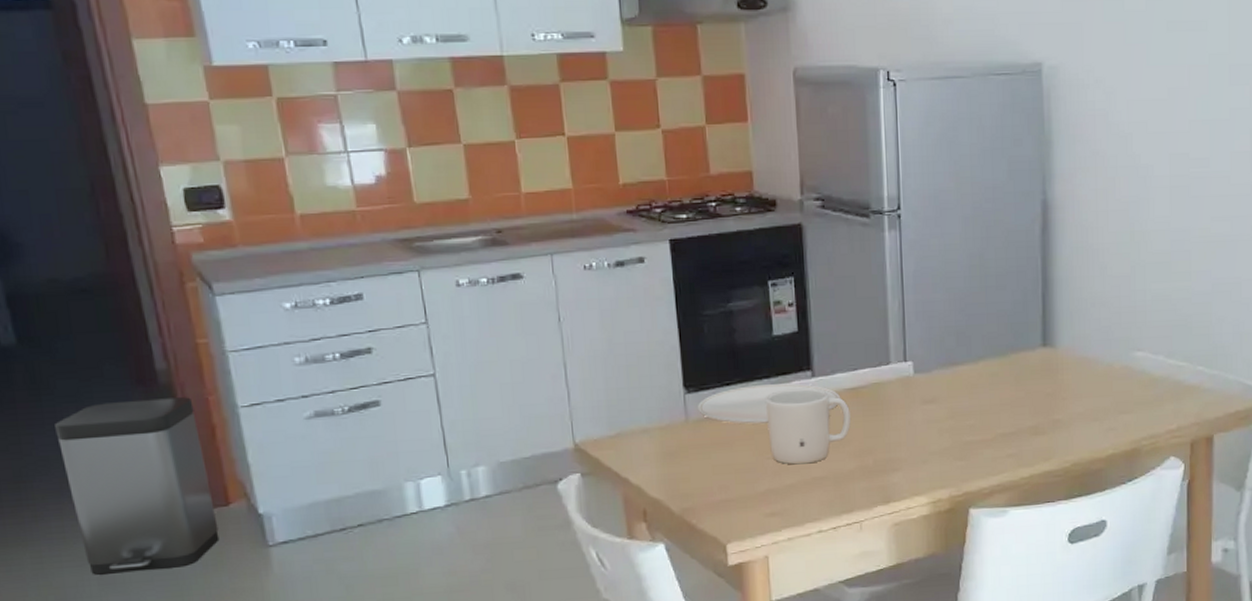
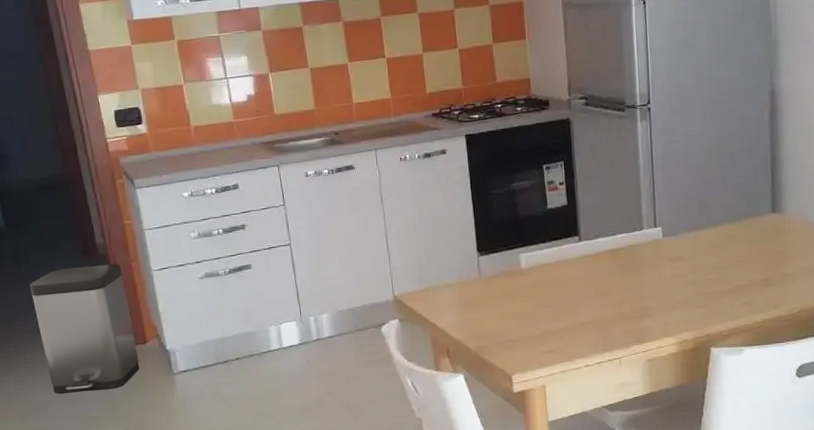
plate: present [698,383,841,425] -> none [489,246,603,280]
mug: present [765,388,851,465] -> none [541,250,611,312]

